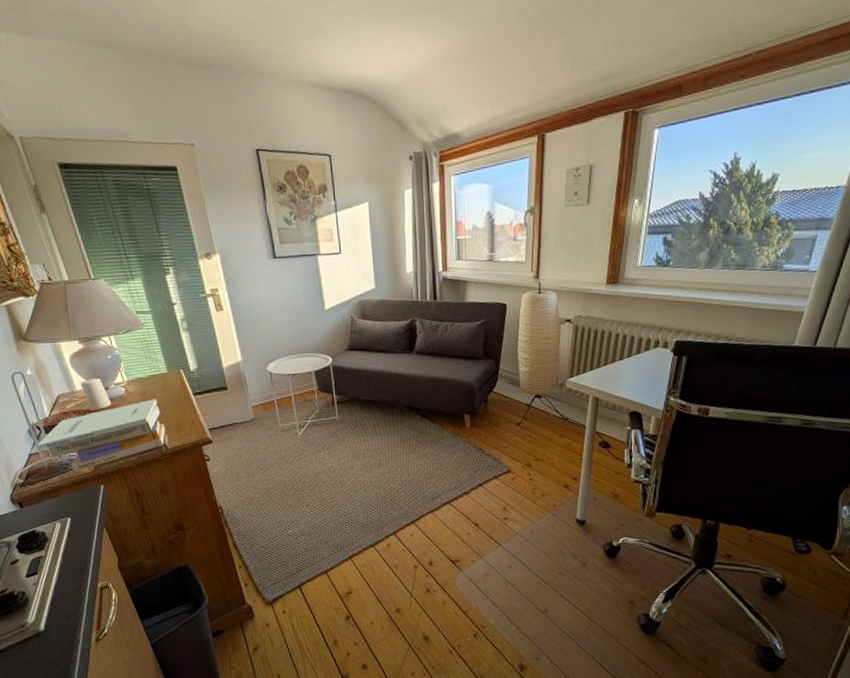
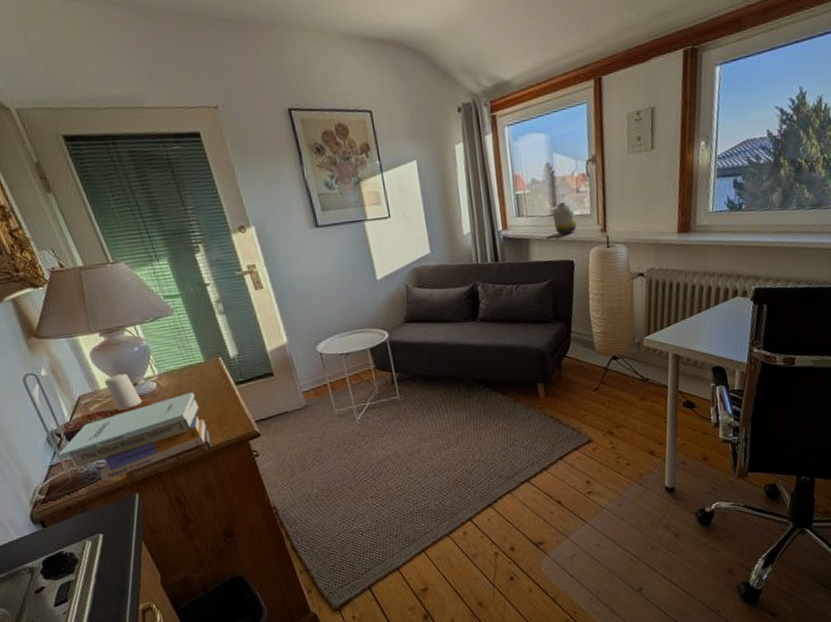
vase: none [489,249,511,279] -> present [552,202,577,235]

